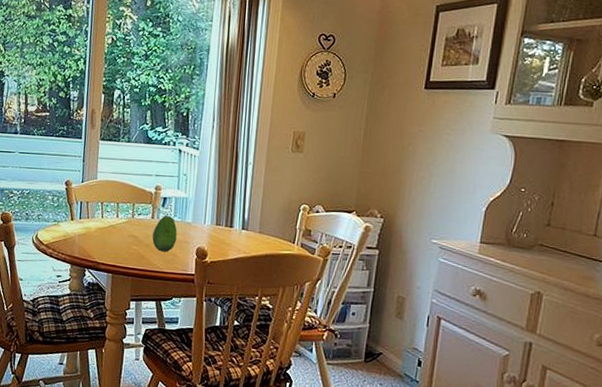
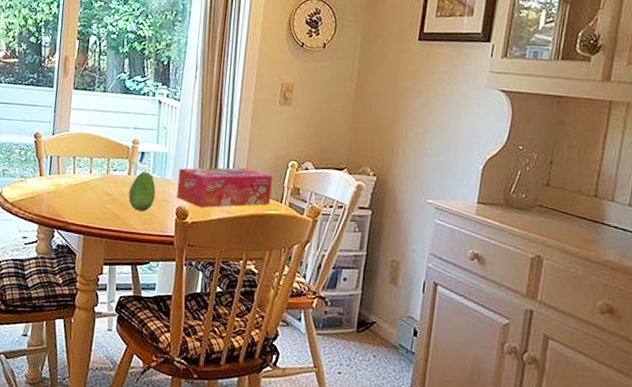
tissue box: none [196,211,286,249] -> present [176,167,273,208]

